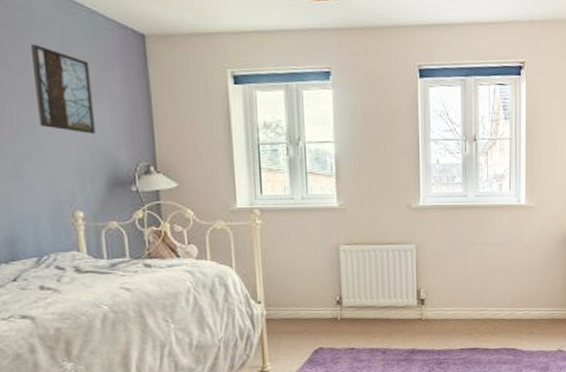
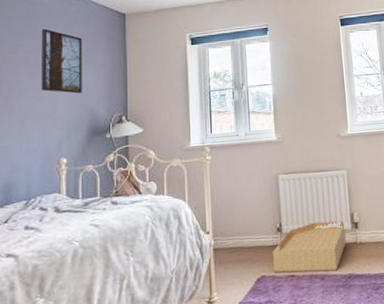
basket: none [331,296,411,346] -> present [272,221,346,274]

